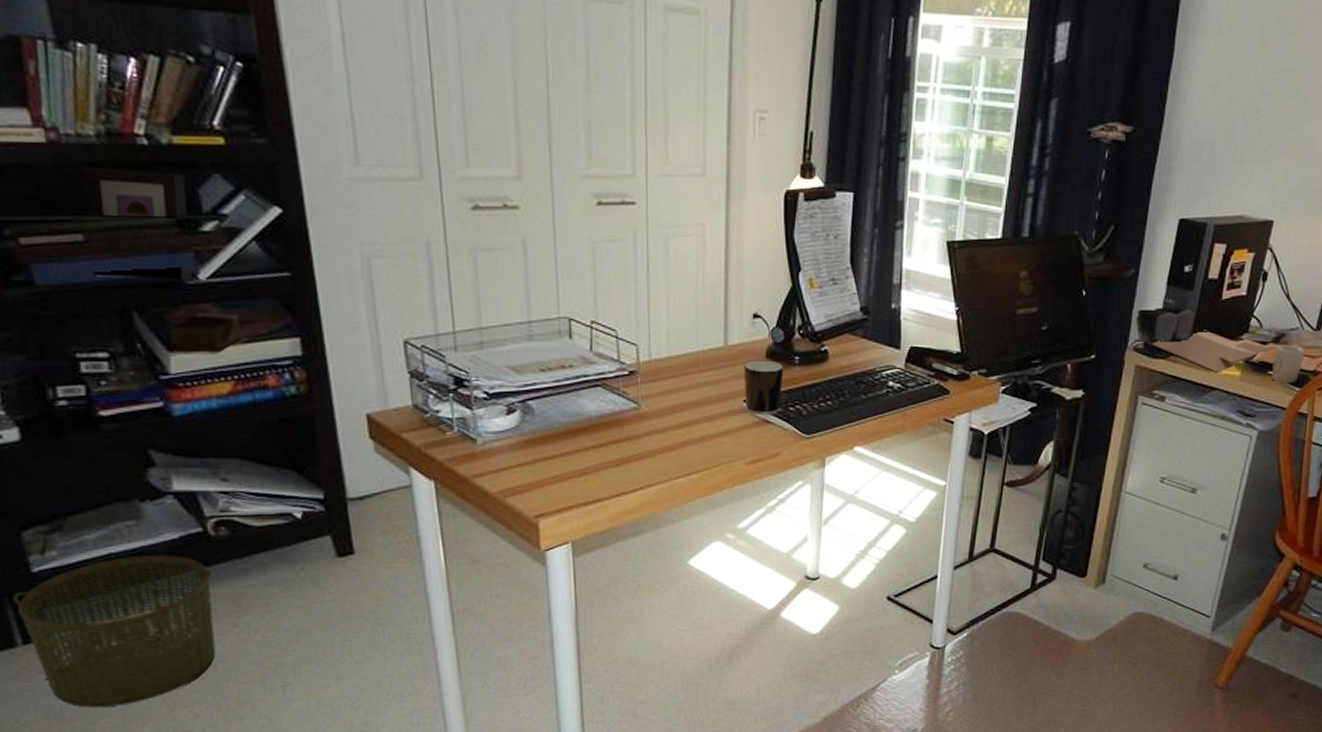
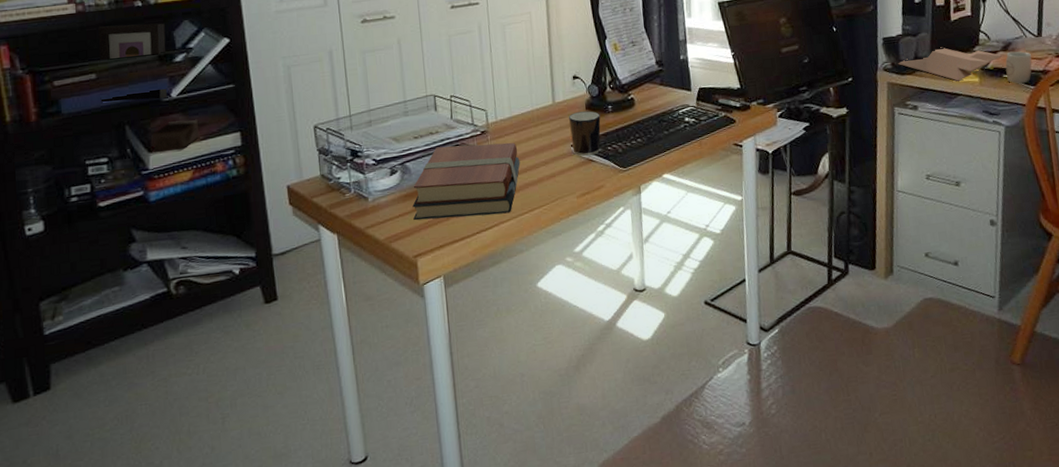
basket: present [13,554,216,708] -> none [30,312,174,447]
books: none [534,385,678,476] -> present [412,142,521,221]

